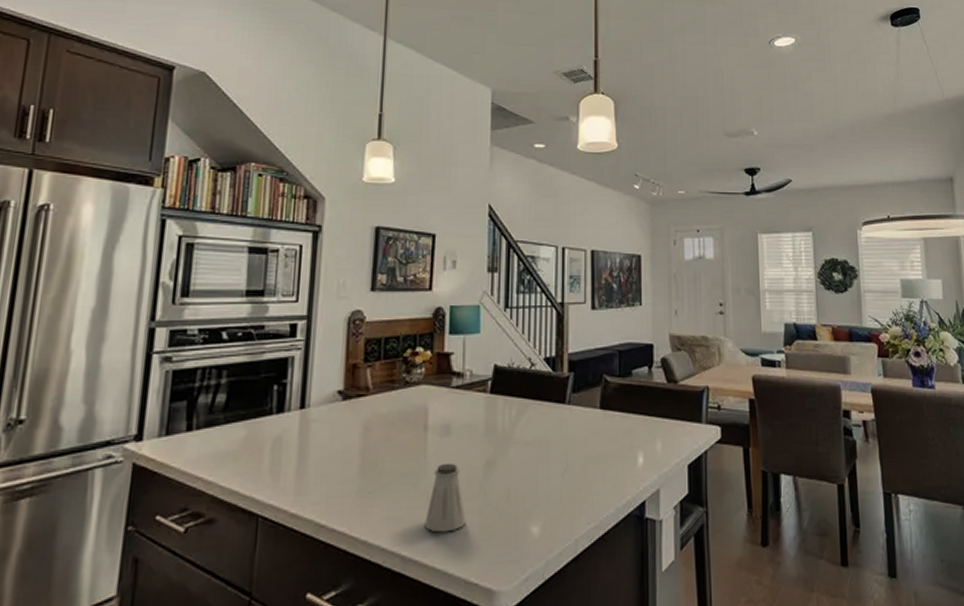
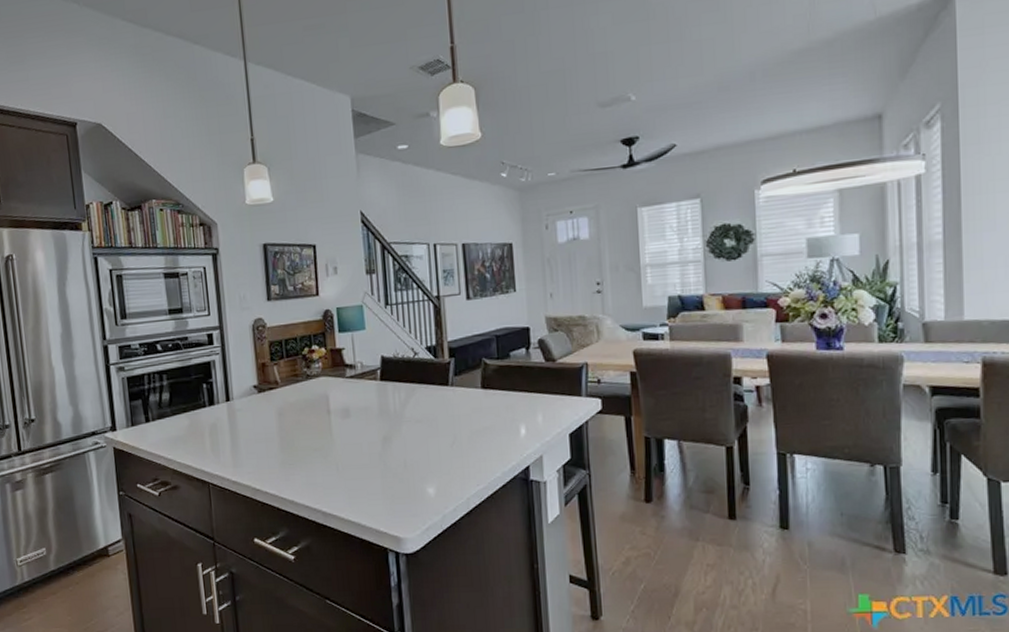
saltshaker: present [424,462,466,533] -> none [337,439,371,494]

